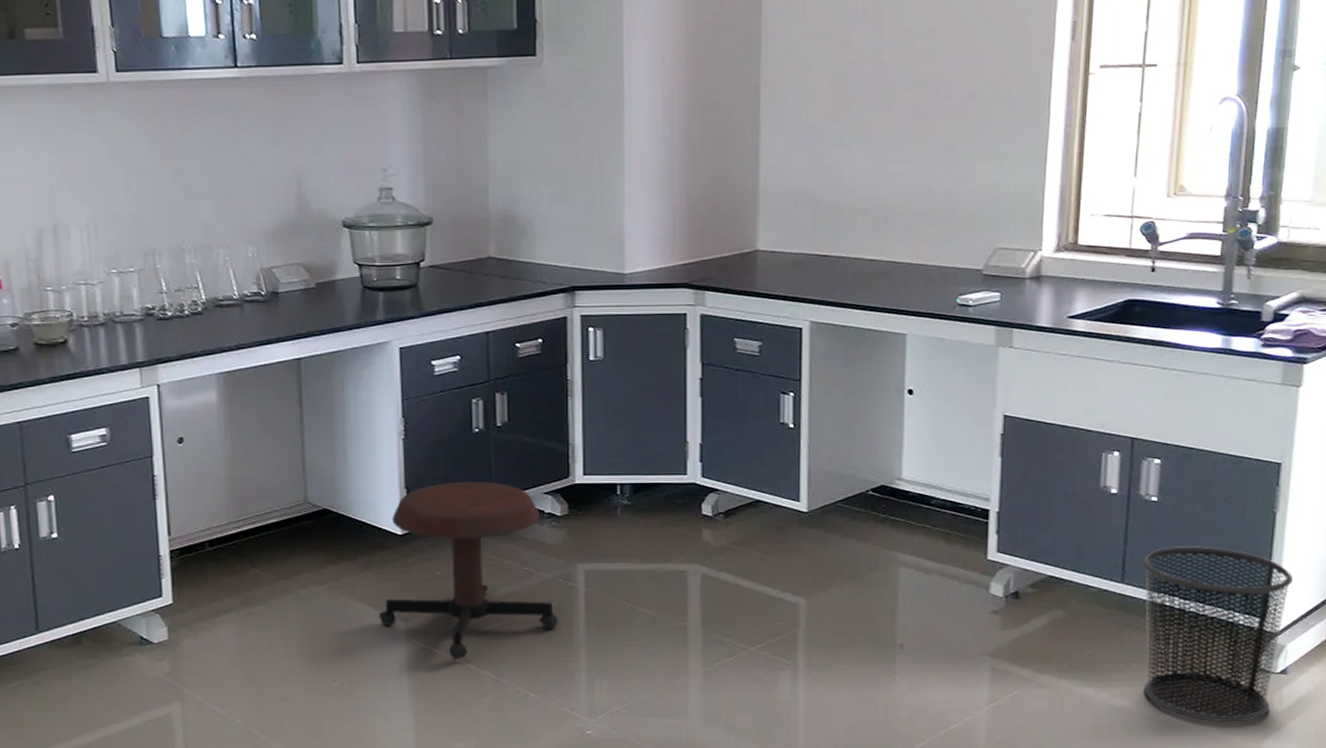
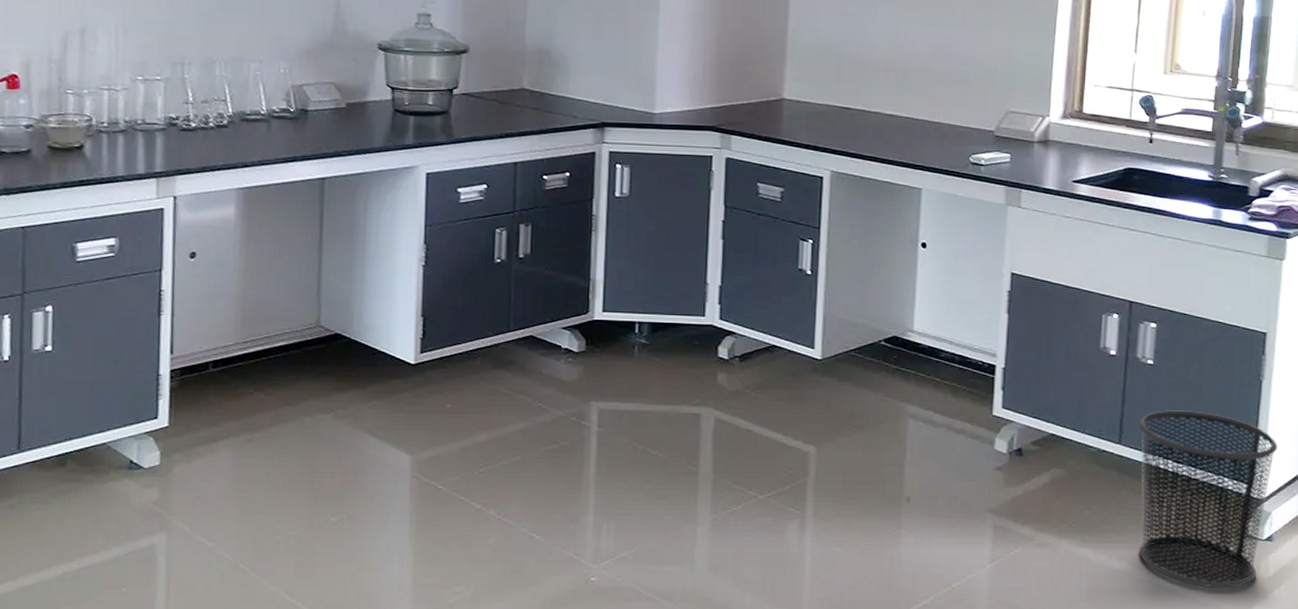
stool: present [379,481,559,660] -> none [385,311,569,498]

